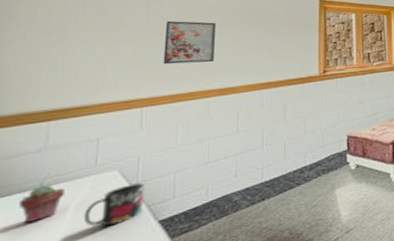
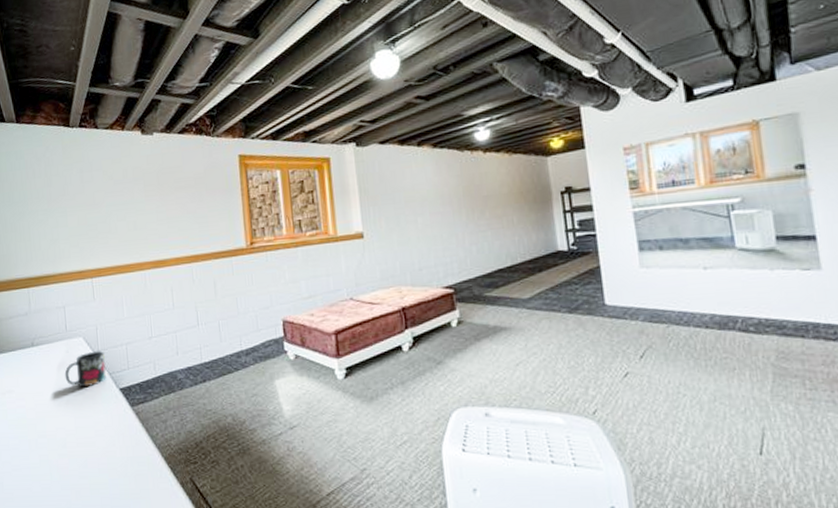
potted succulent: present [18,184,65,223] -> none [20,345,49,375]
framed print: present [163,20,217,65] -> none [98,188,144,235]

